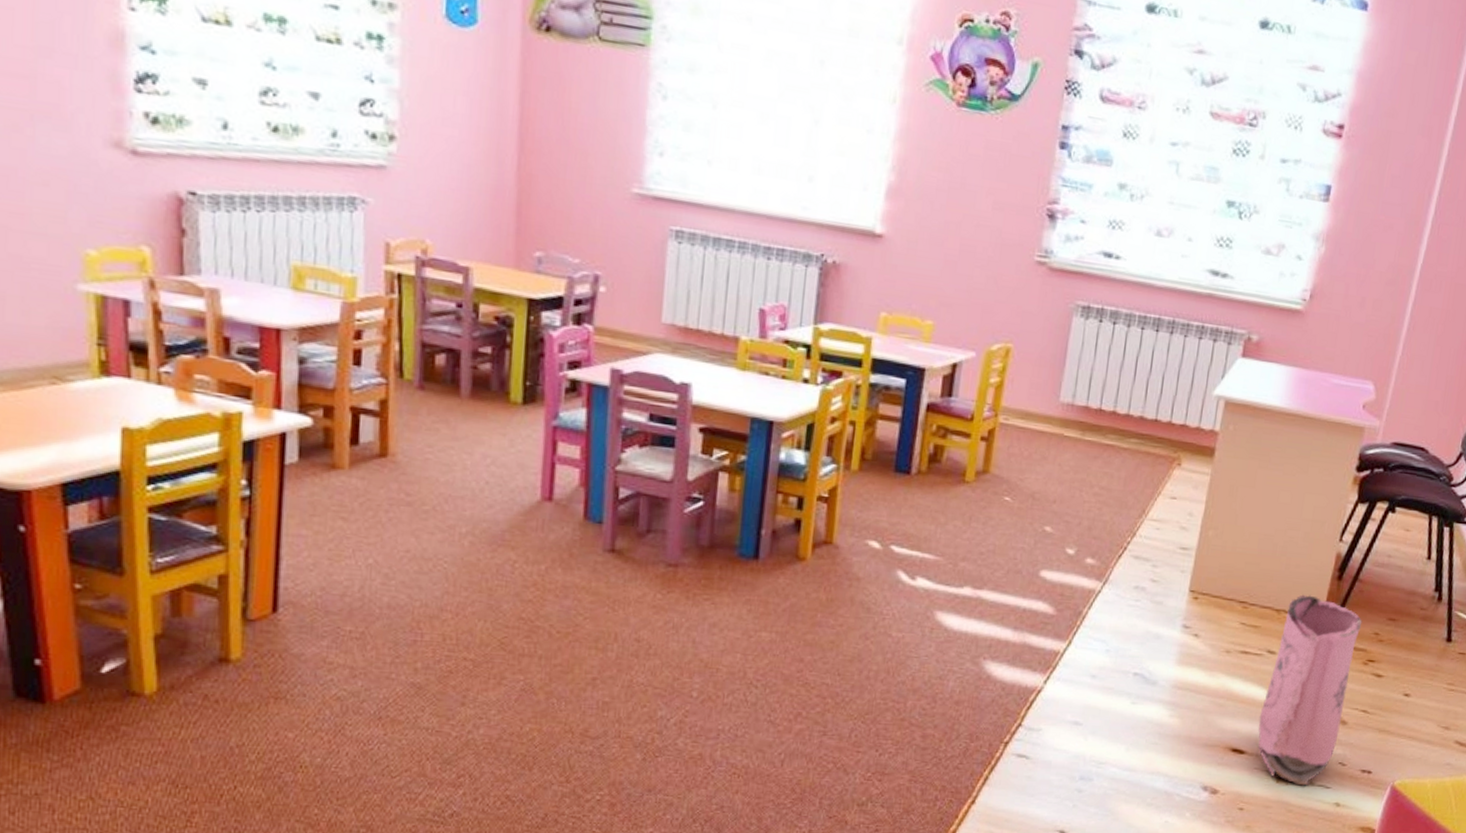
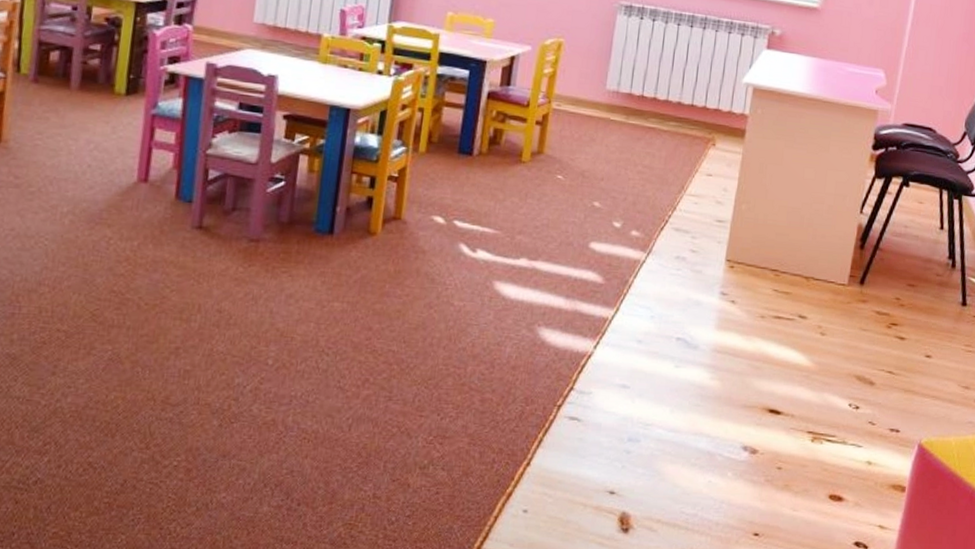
bag: present [1258,594,1363,786] -> none [793,263,884,445]

